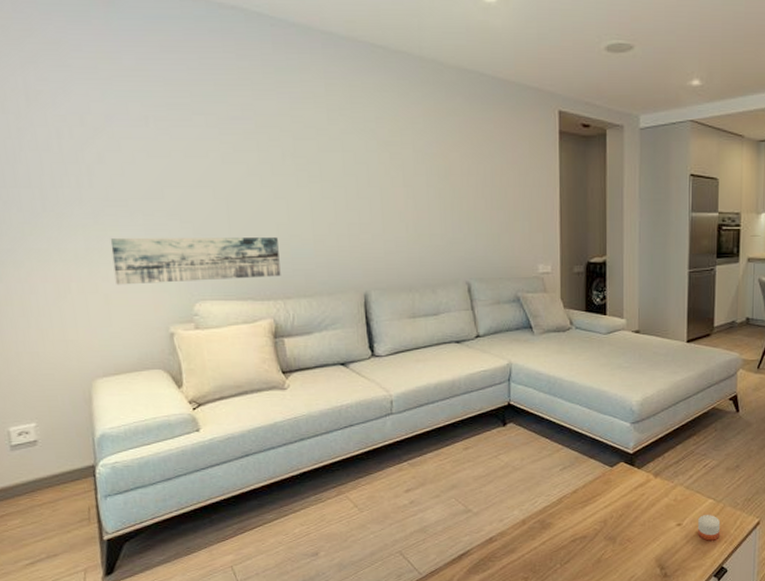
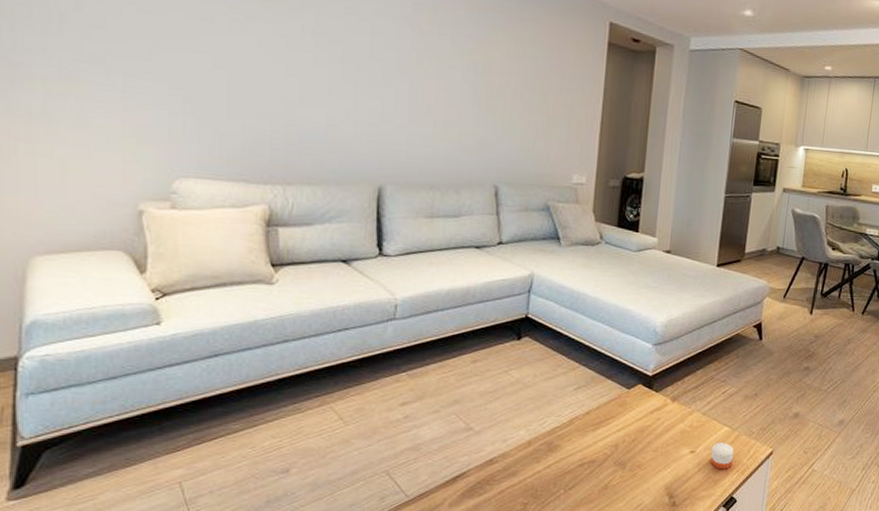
wall art: present [110,237,281,285] -> none [76,96,285,160]

